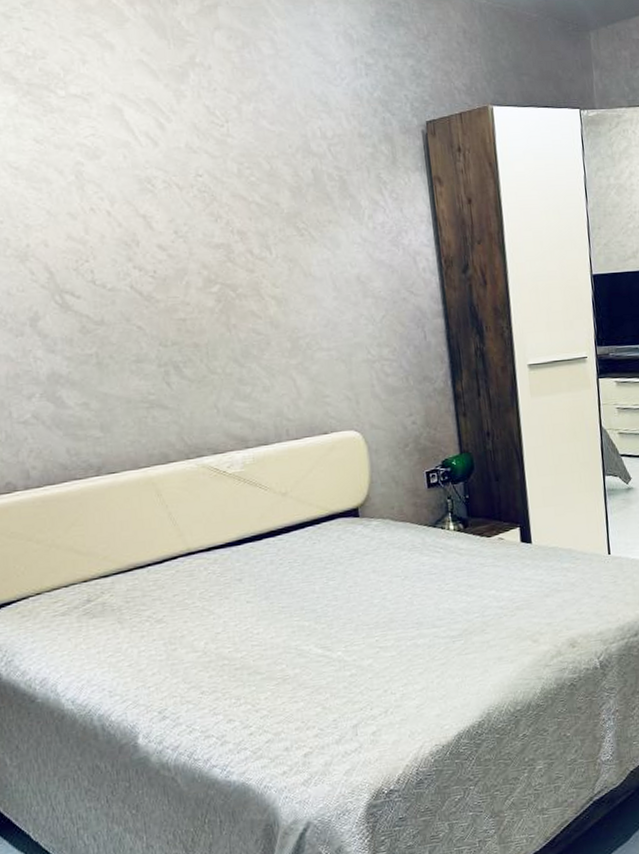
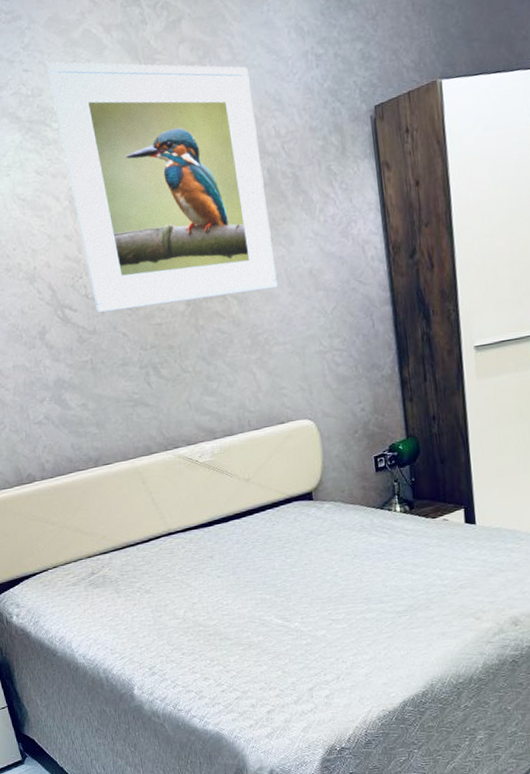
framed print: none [54,25,322,303] -> present [47,62,278,314]

